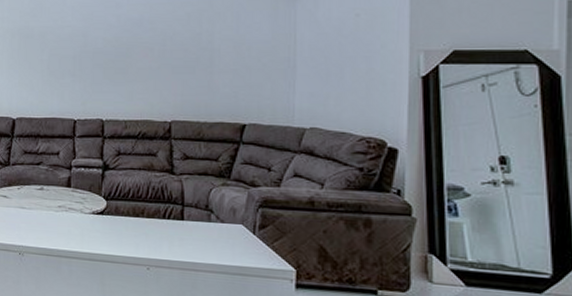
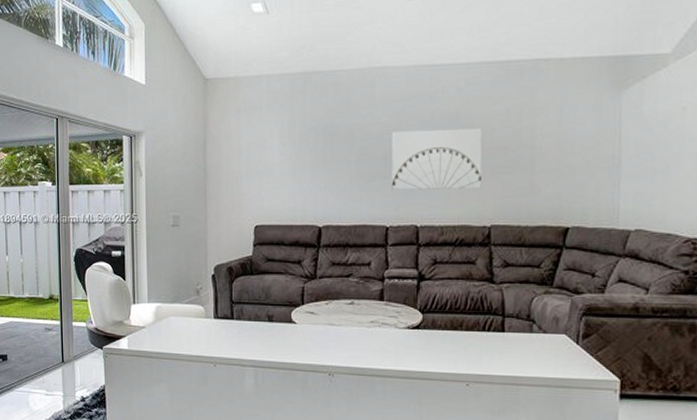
wall art: none [80,31,164,87] -> present [392,128,482,190]

